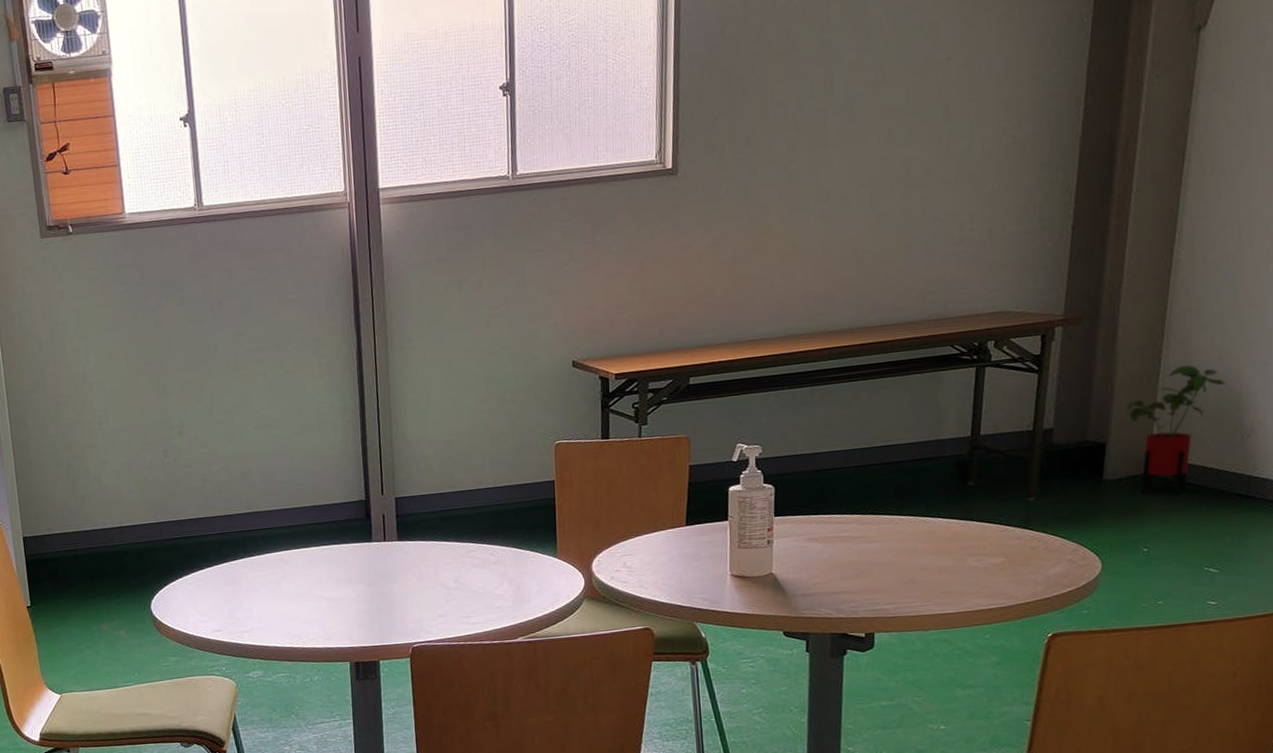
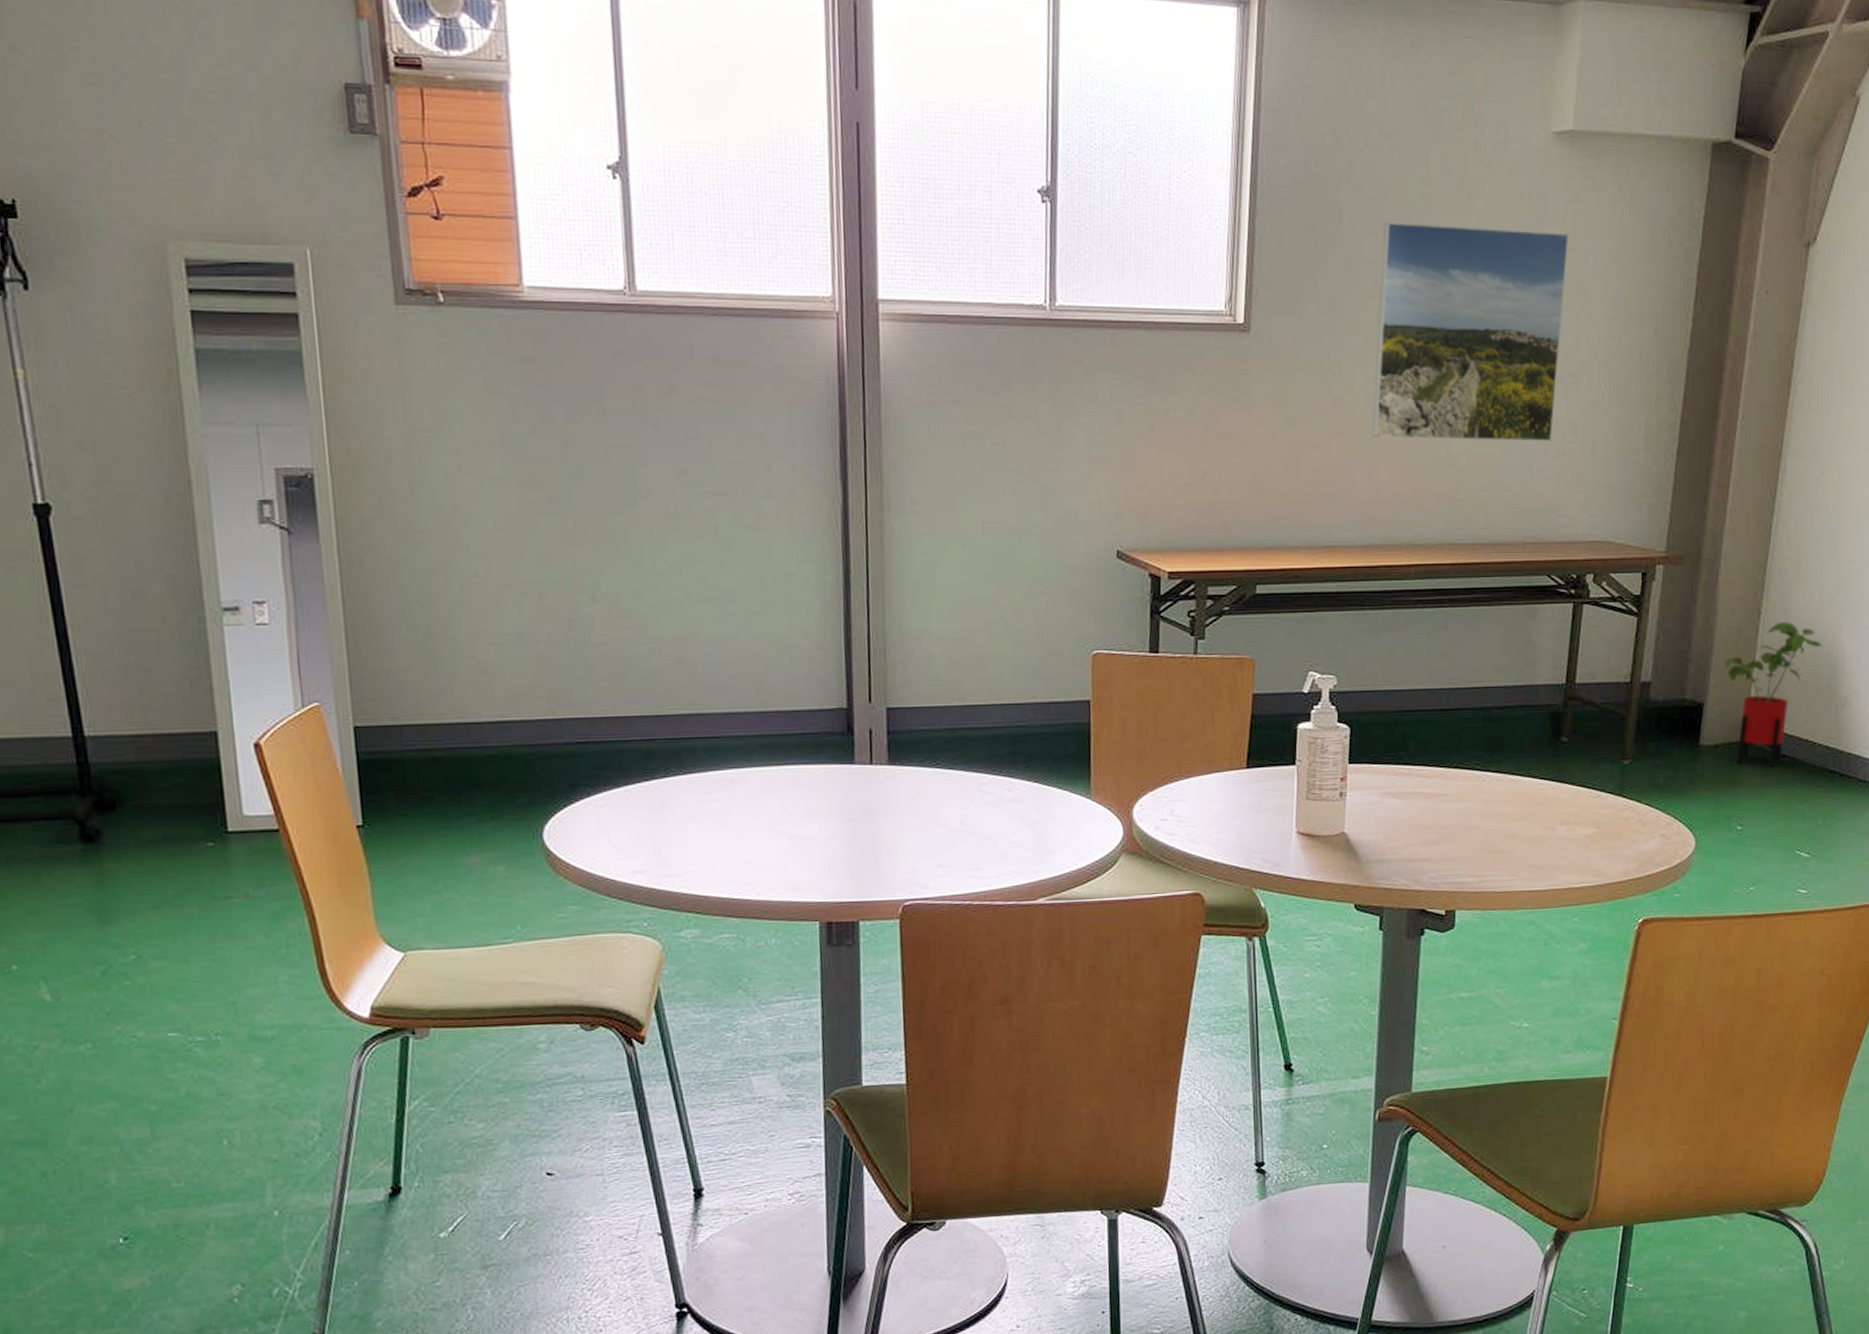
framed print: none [786,53,961,247] -> present [1372,222,1568,442]

